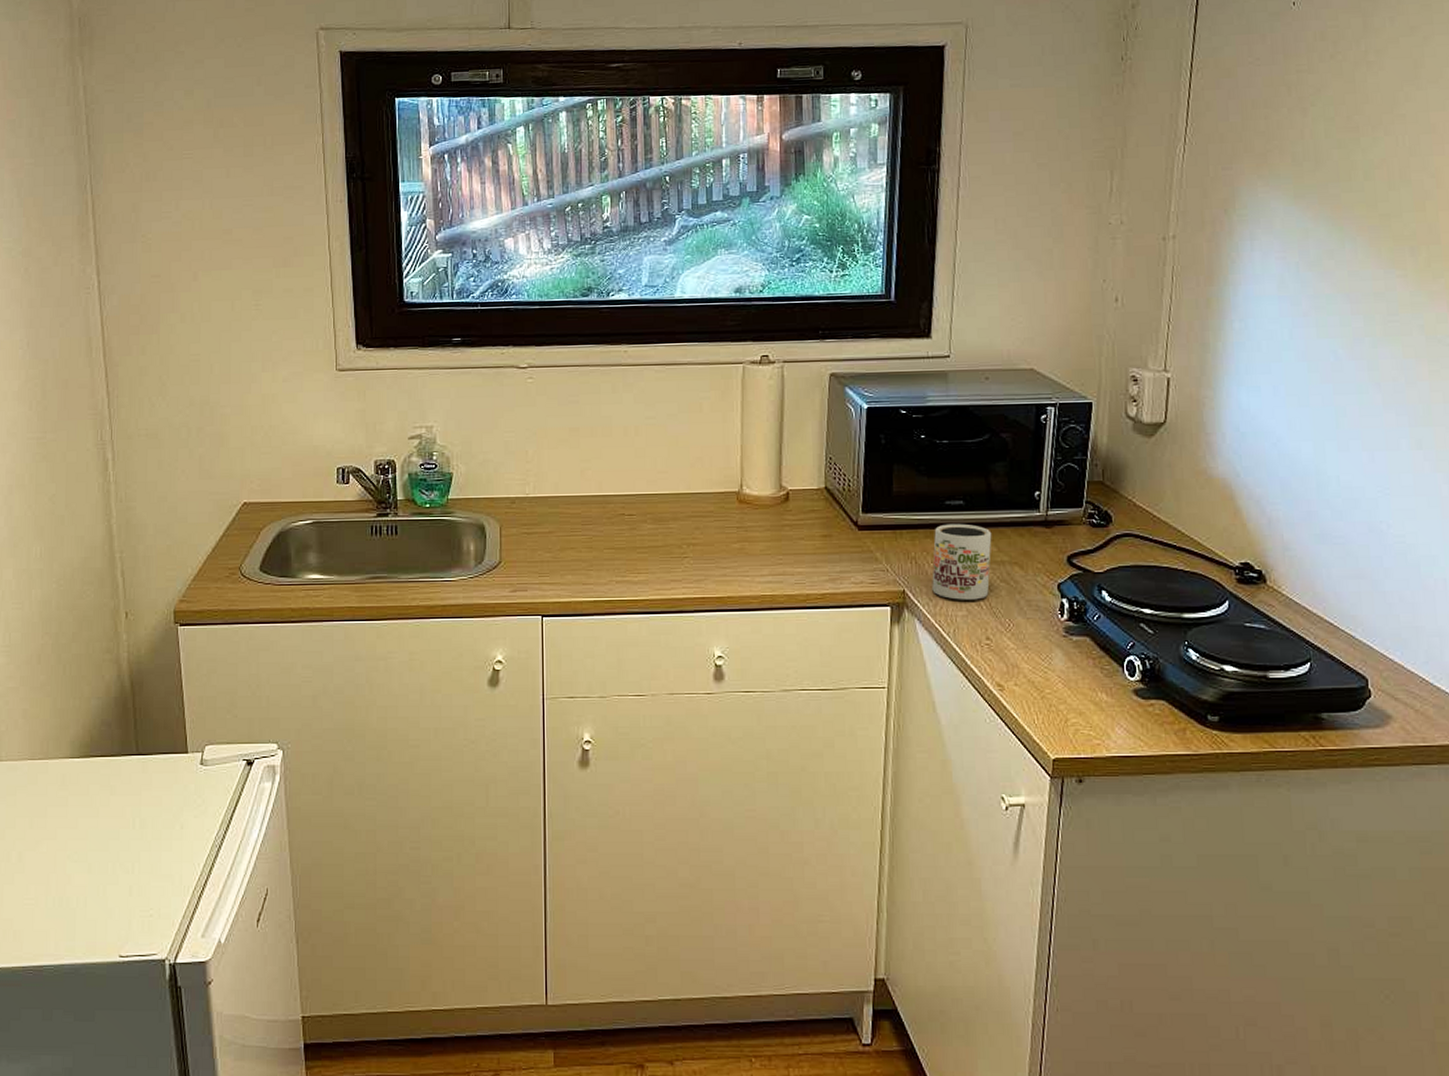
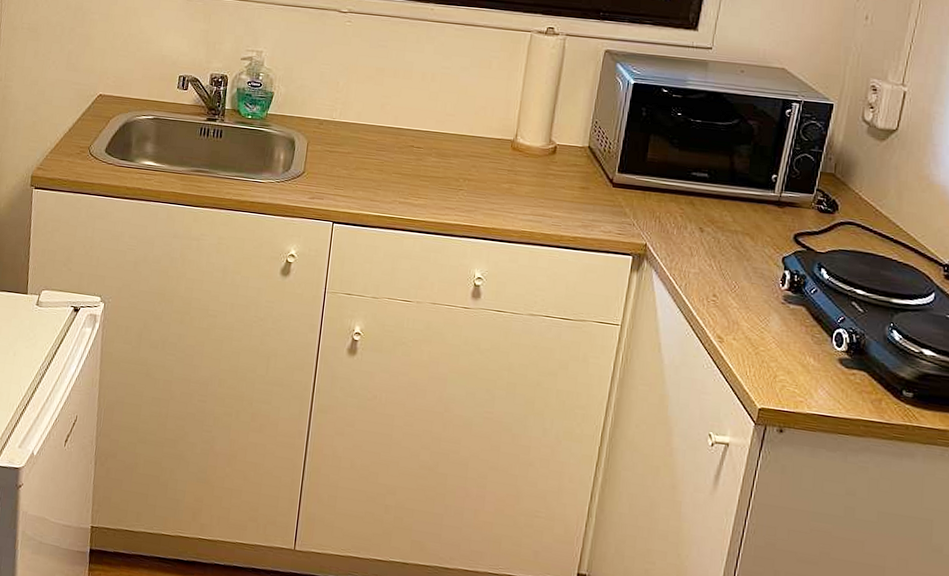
mug: present [932,523,992,600] -> none [671,192,730,261]

